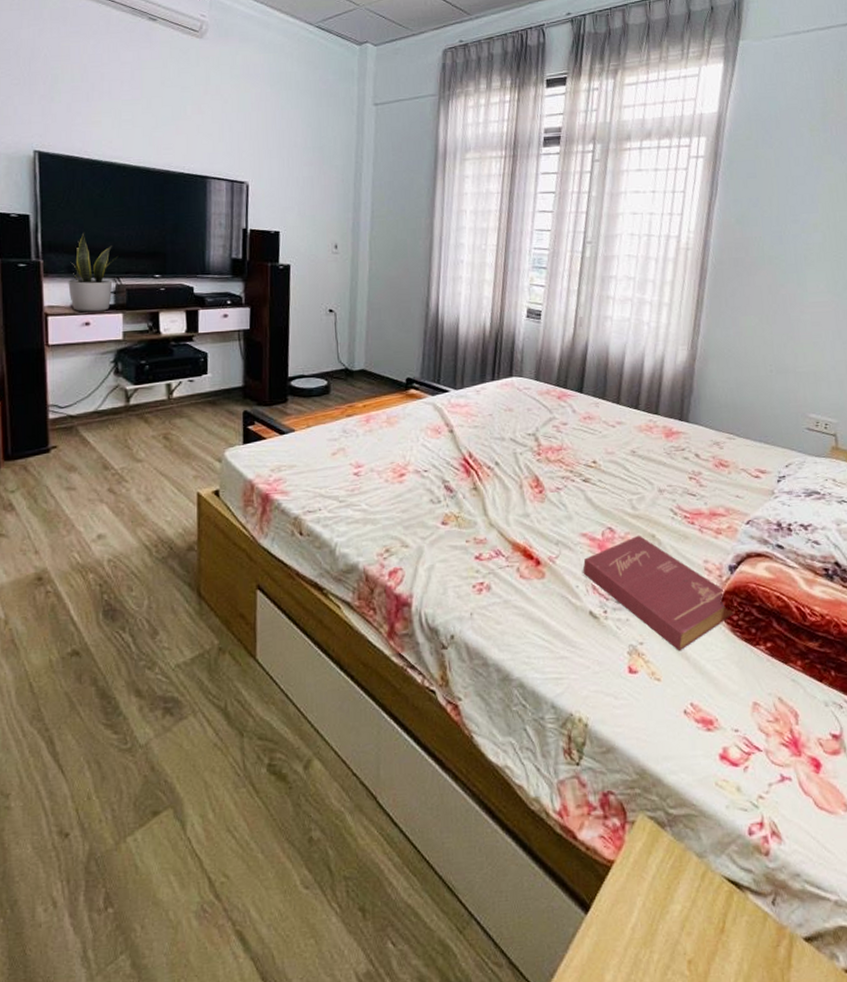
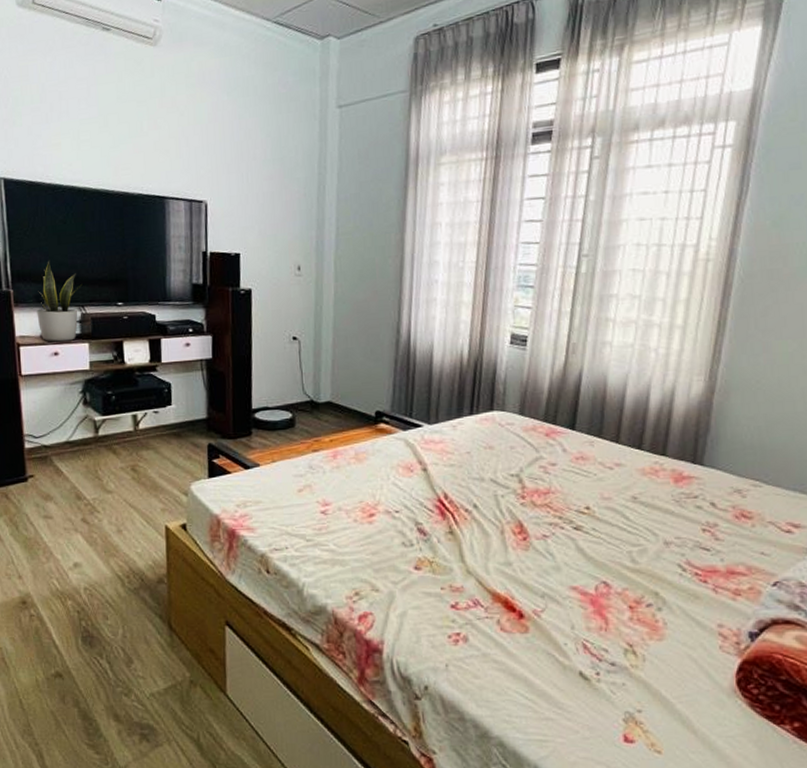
book: present [583,535,735,650] -> none [572,591,755,722]

